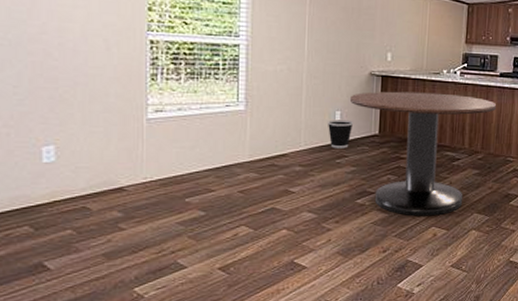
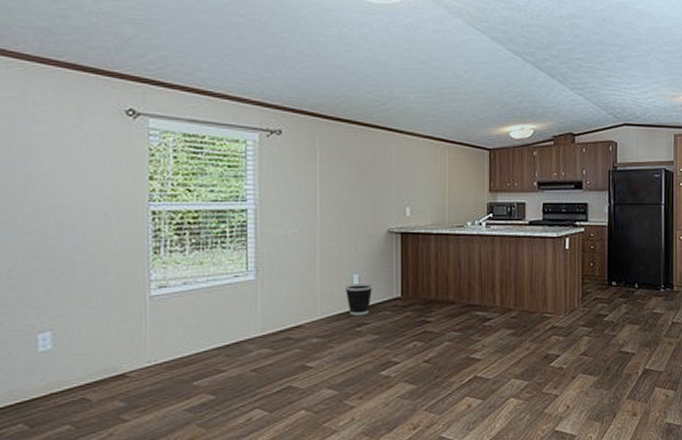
dining table: present [349,91,497,216] -> none [367,247,528,386]

